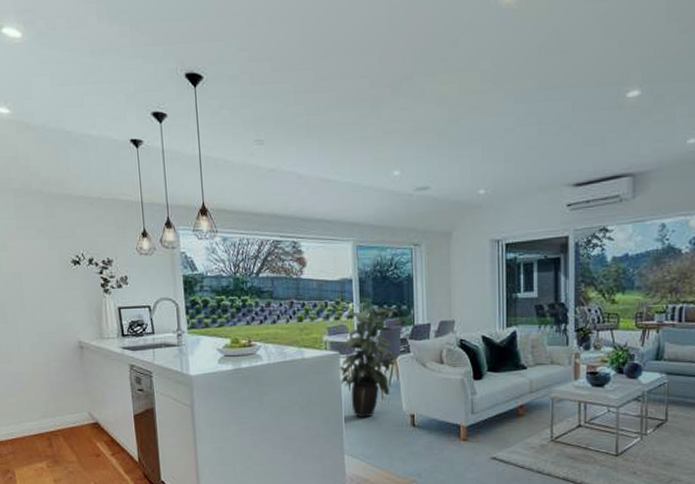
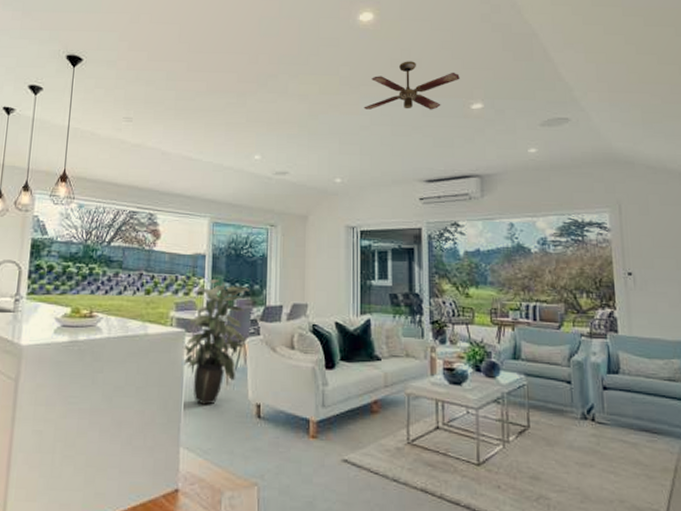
ceiling fan: none [508,44,616,109] -> present [364,61,460,110]

